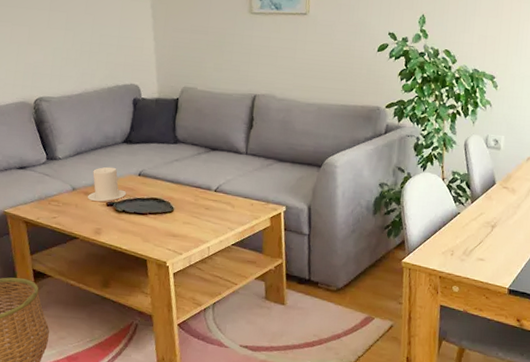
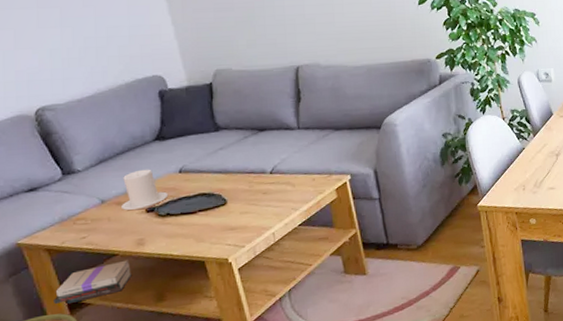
books: none [23,244,87,273] -> present [54,260,132,305]

